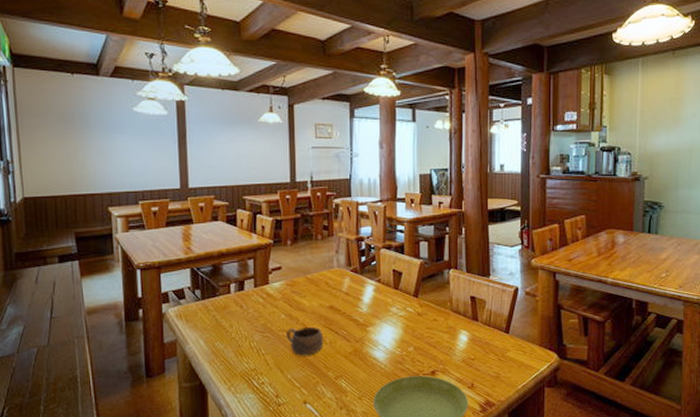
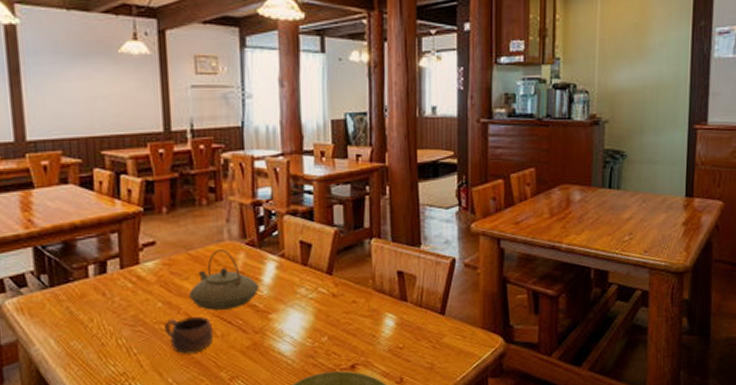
teapot: none [305,275,360,322] -> present [188,249,259,310]

